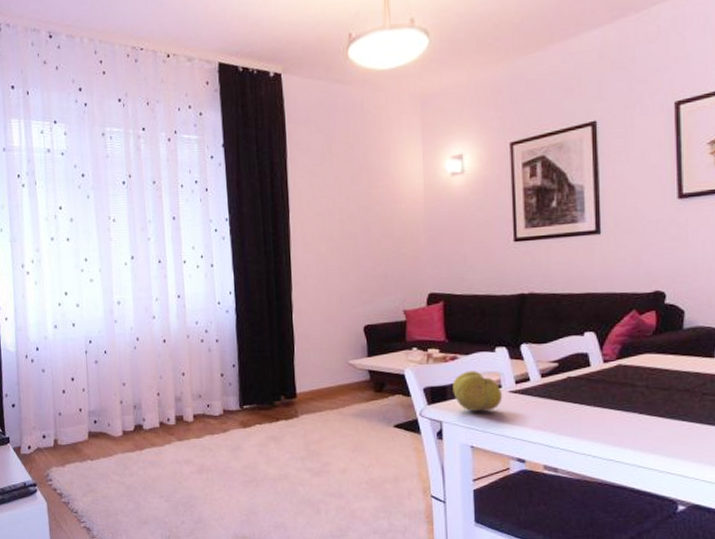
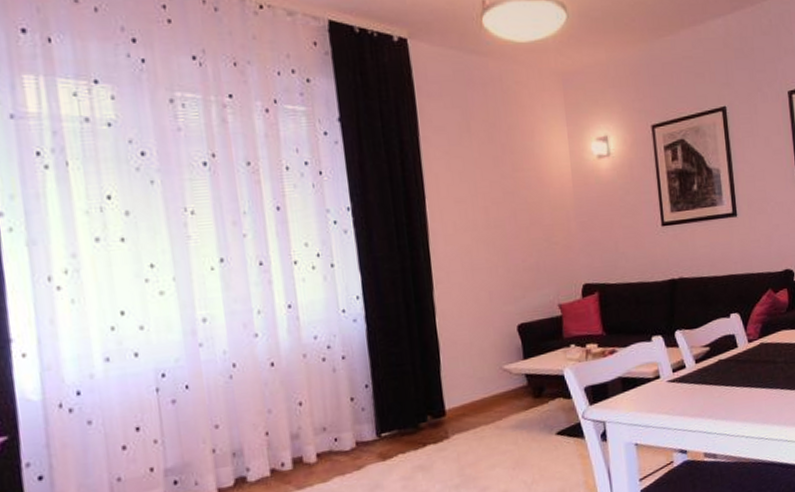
fruit: present [453,371,503,412] -> none [613,363,662,407]

